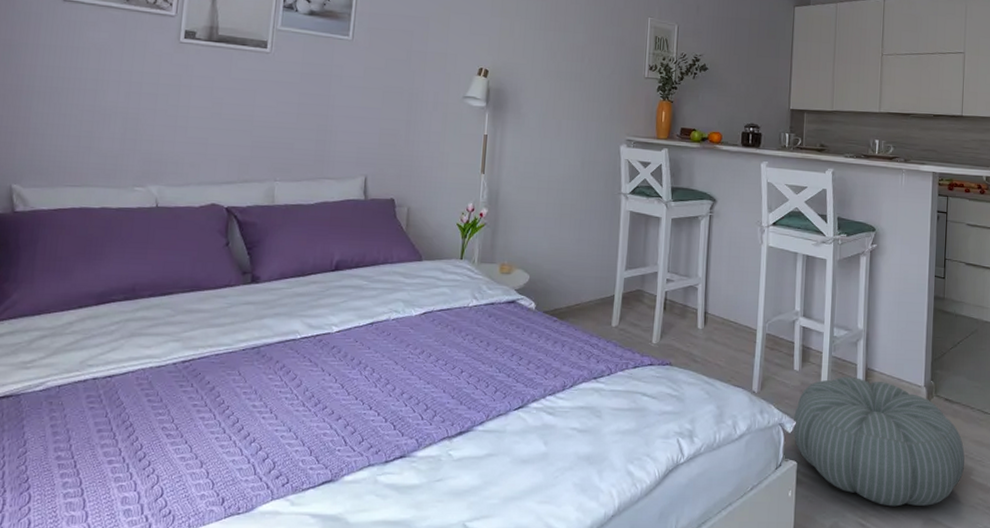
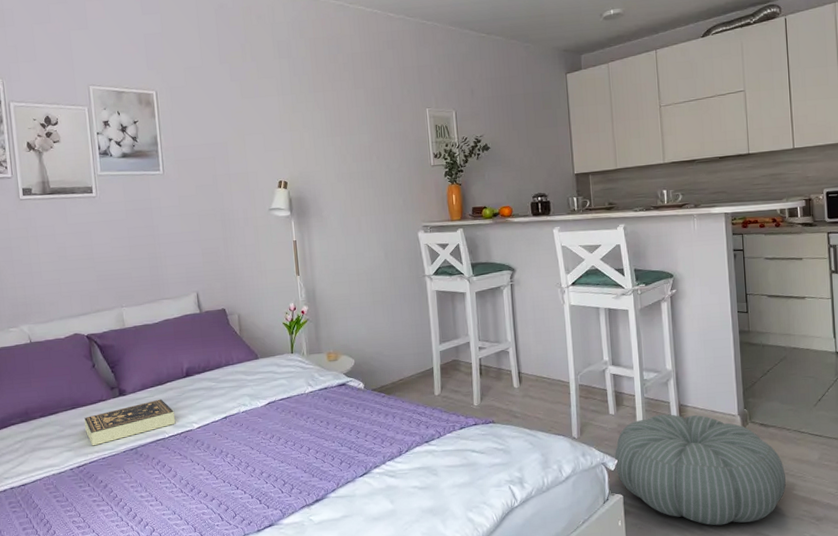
book: none [202,292,314,339] -> present [84,399,176,446]

